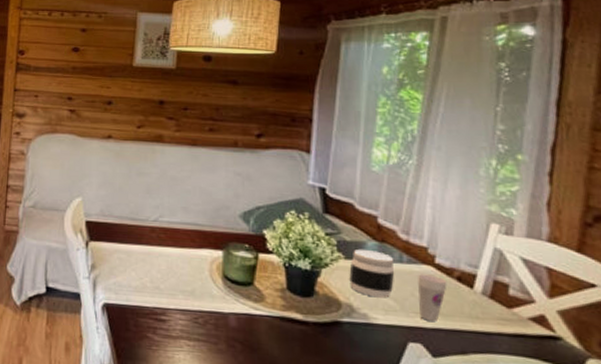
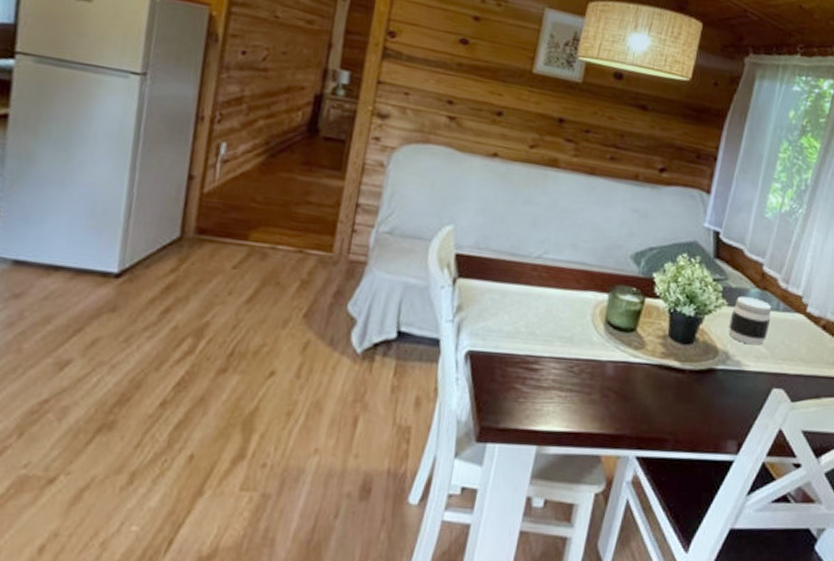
cup: present [418,274,447,323] -> none [786,322,814,369]

